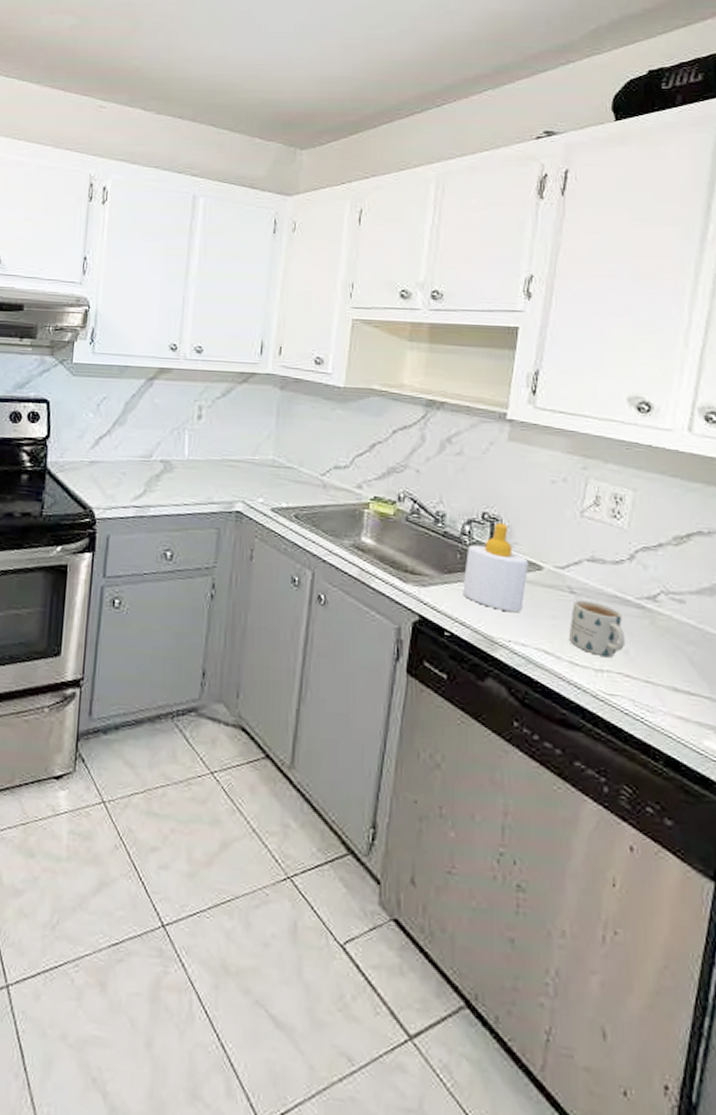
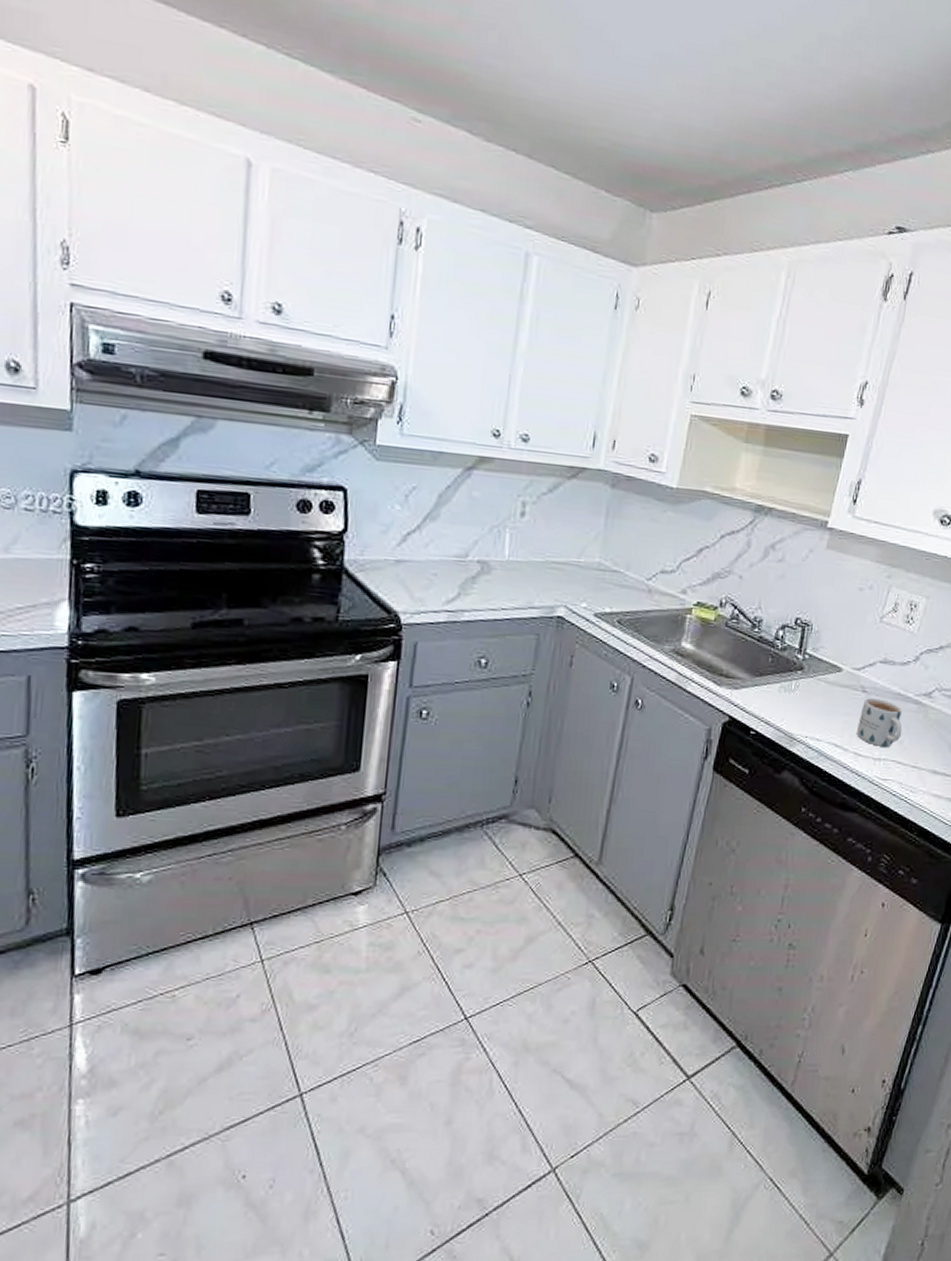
soap bottle: present [462,523,528,613] -> none [770,628,830,711]

